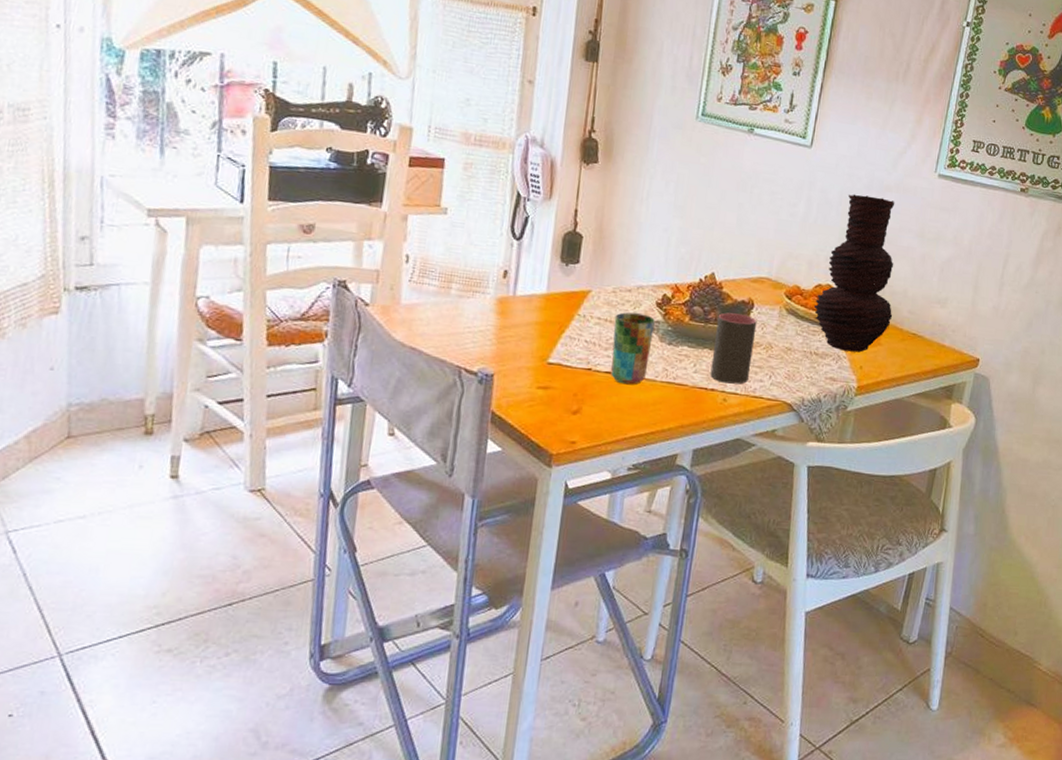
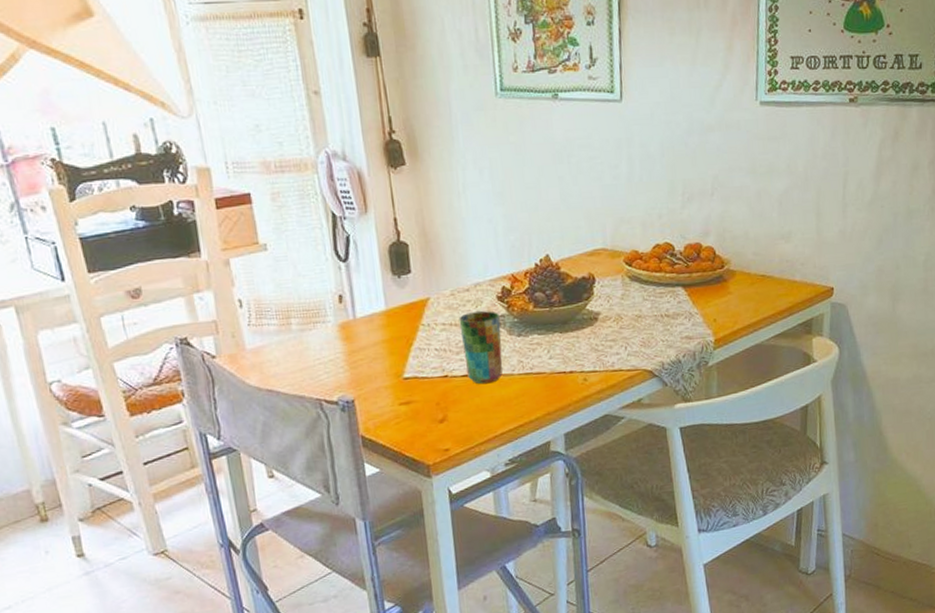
cup: present [710,312,757,384] -> none [561,290,605,363]
vase: present [813,194,895,353] -> none [655,140,738,307]

